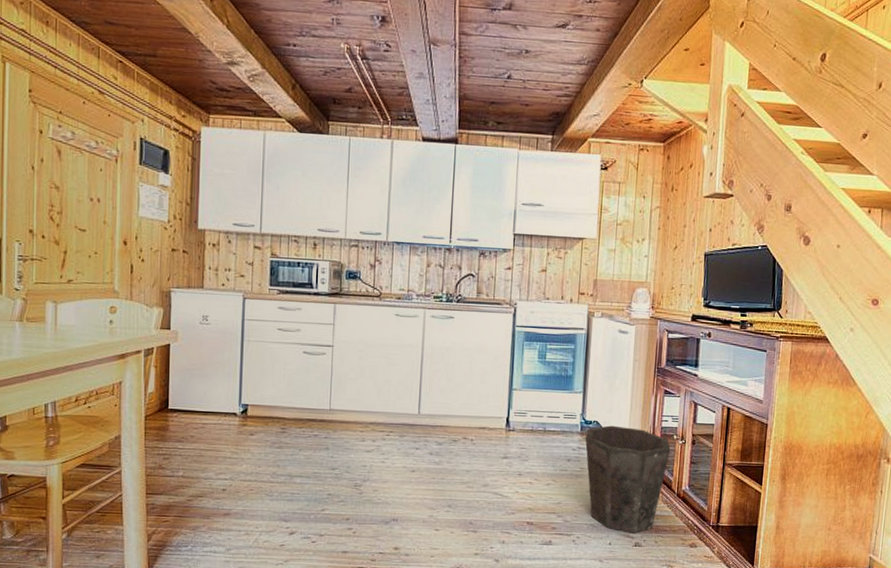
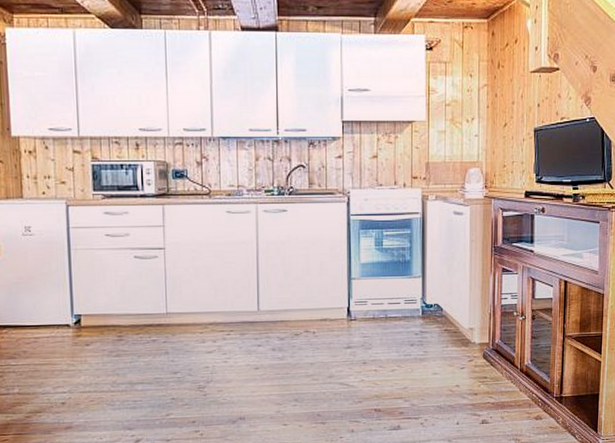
waste bin: present [585,425,671,533] -> none [426,307,511,411]

